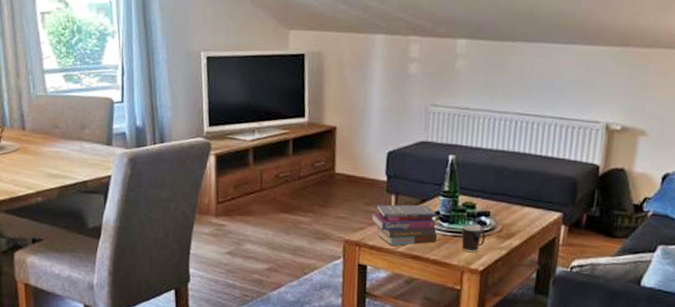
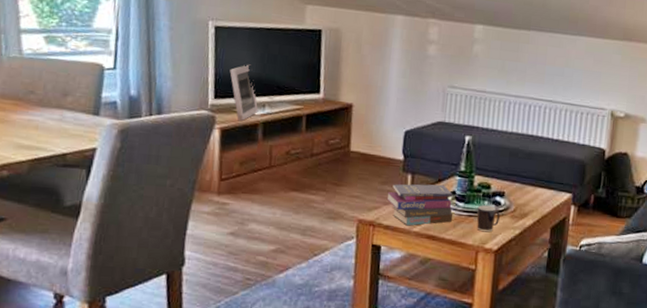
picture frame: none [221,92,249,147] -> present [229,64,259,122]

